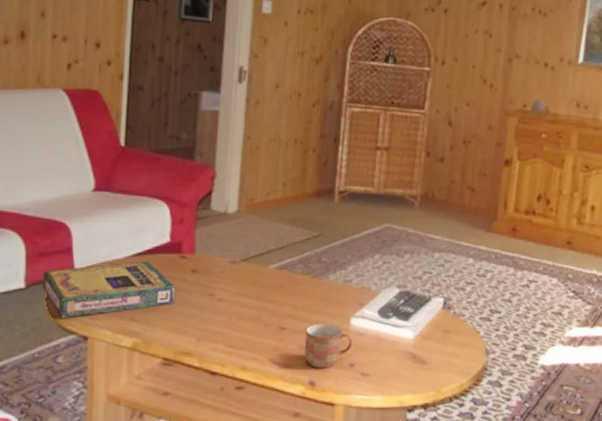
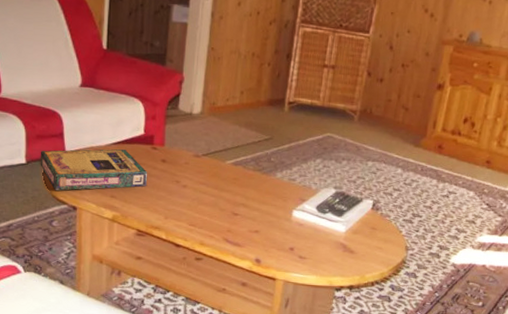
mug: present [304,323,352,369] -> none [252,212,293,250]

